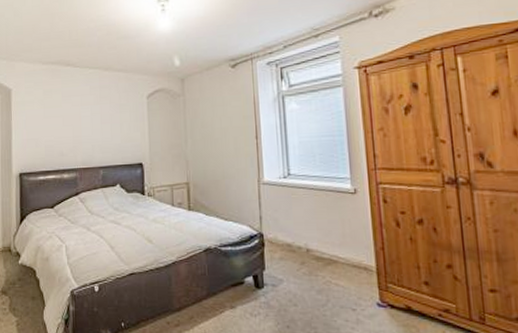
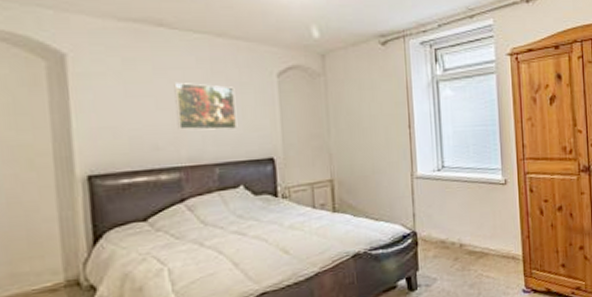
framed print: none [75,105,117,141] -> present [174,82,238,131]

